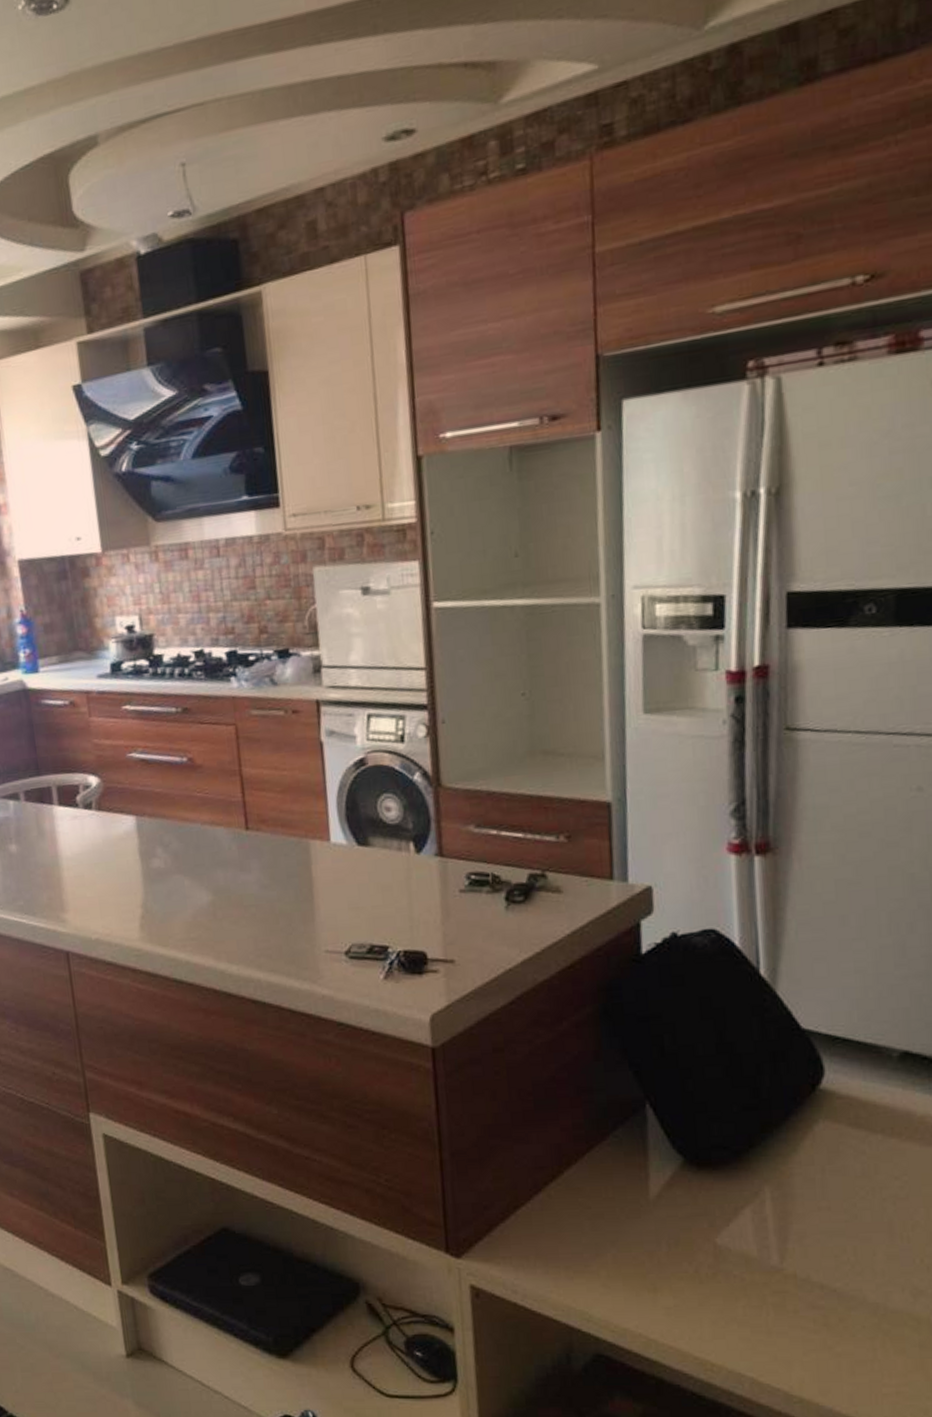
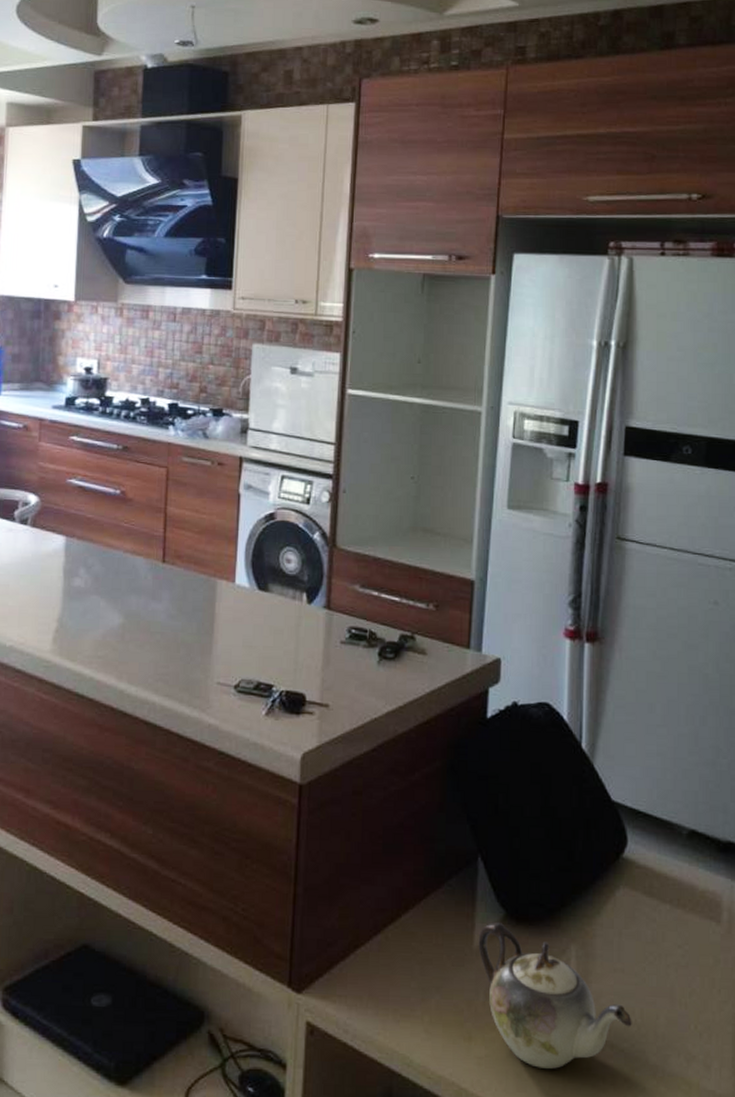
teapot: none [654,1170,844,1314] -> present [478,923,632,1069]

